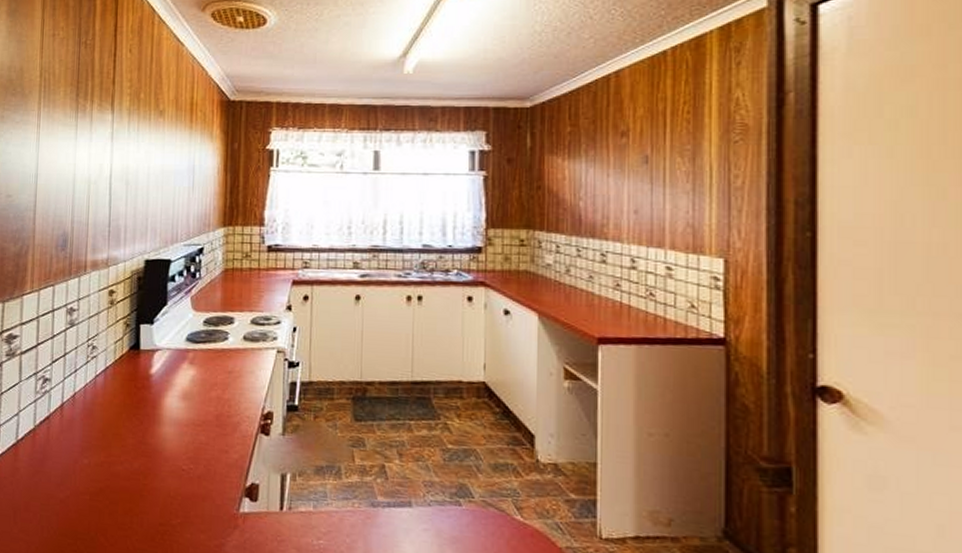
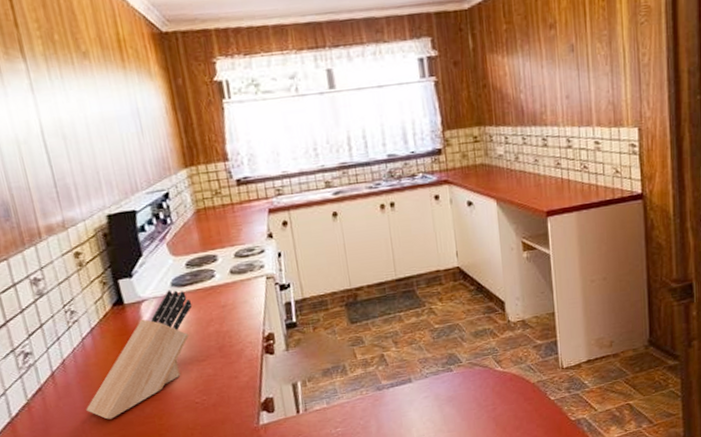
knife block: none [82,344,201,466] -> present [86,290,193,420]

